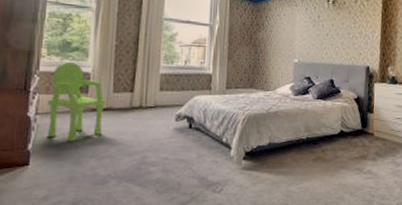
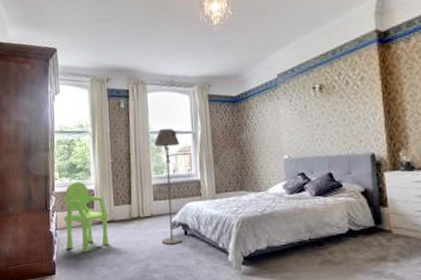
floor lamp: none [163,16,196,137] -> present [154,128,183,245]

